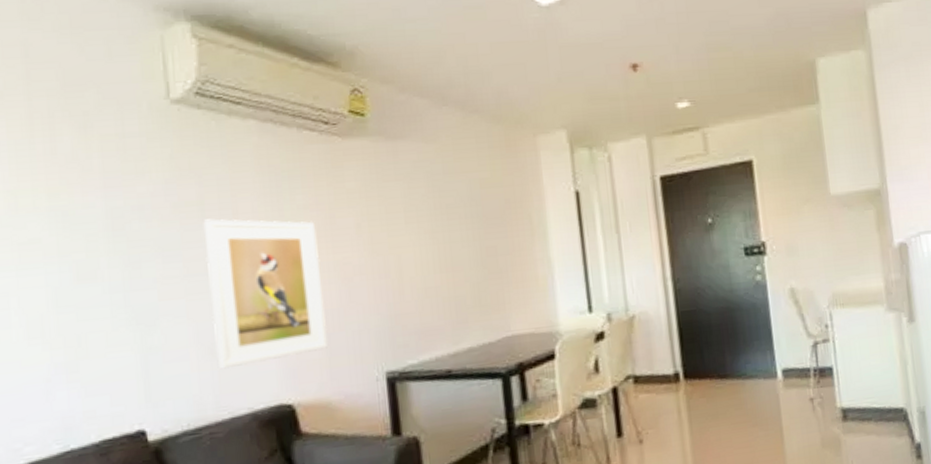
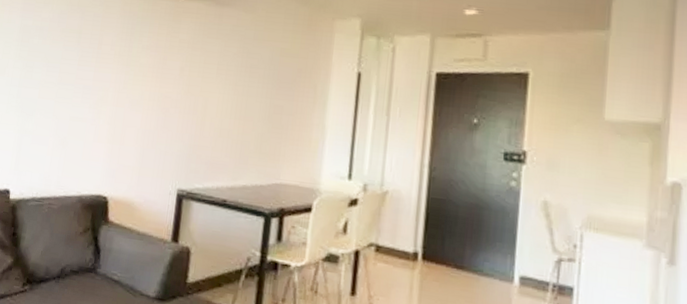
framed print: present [203,219,328,370] -> none [65,44,152,160]

